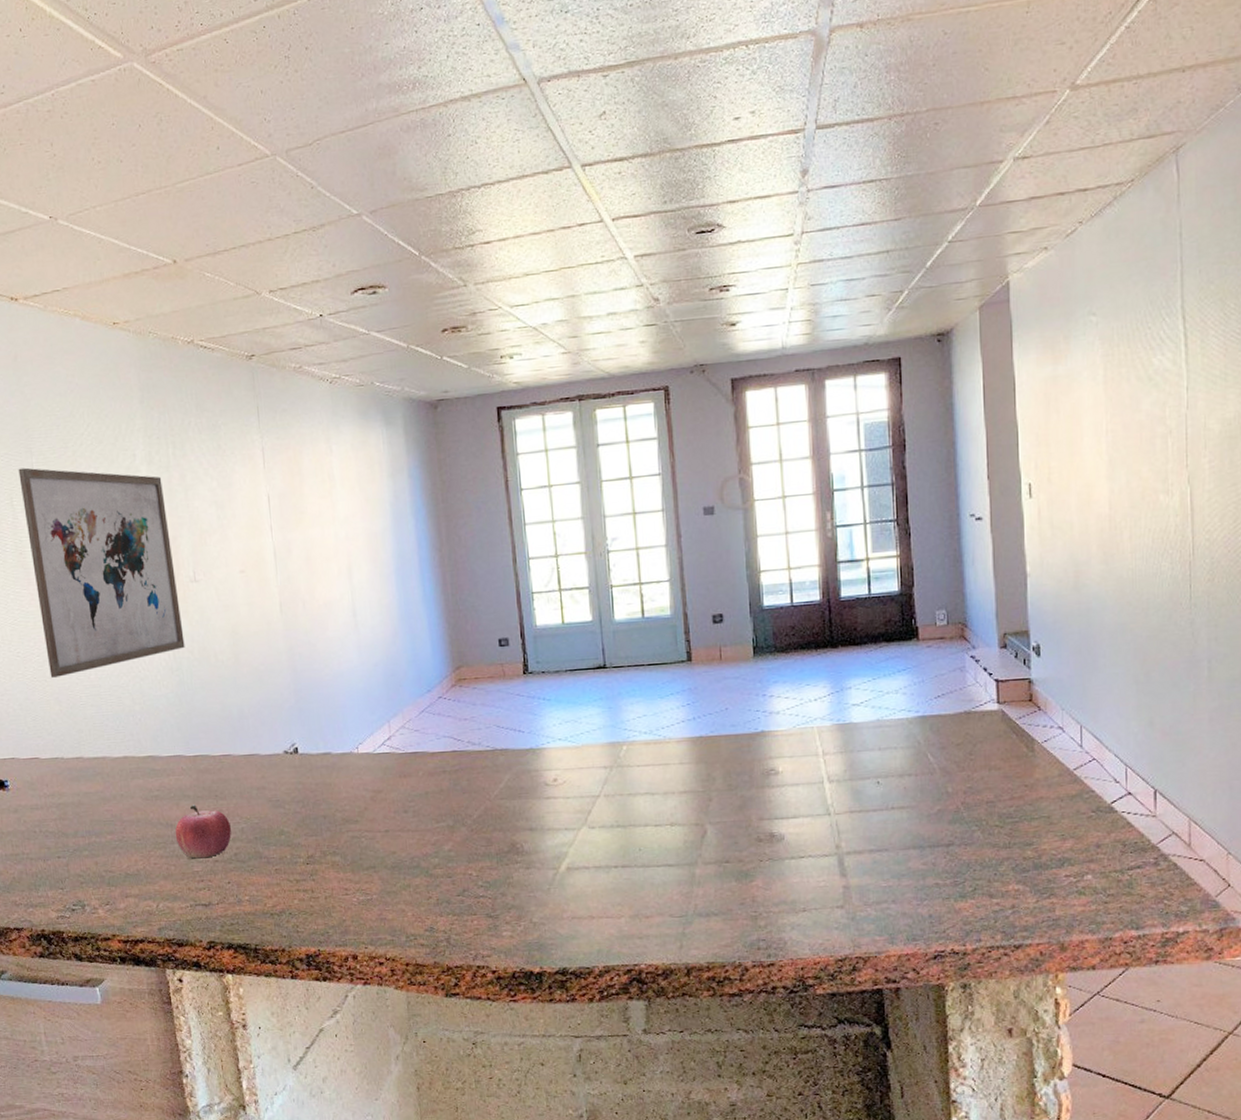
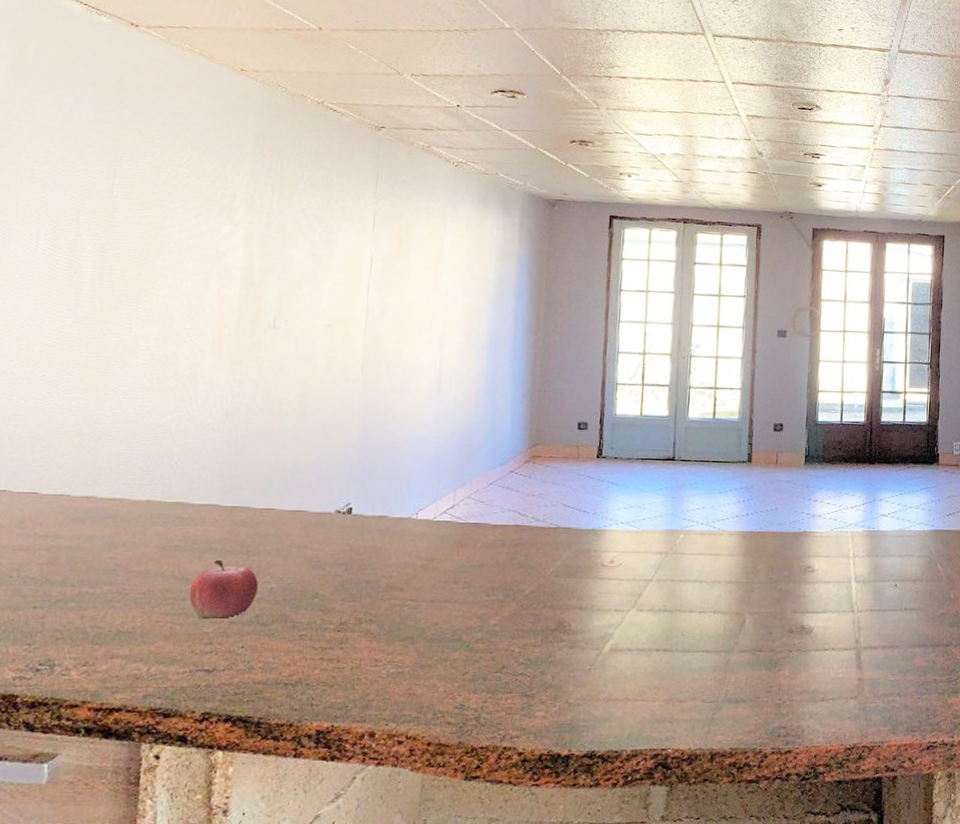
wall art: present [18,467,185,678] -> none [77,186,260,408]

